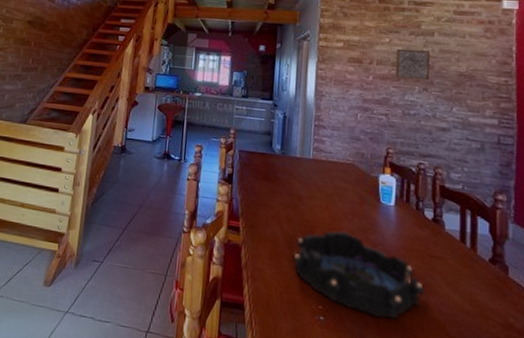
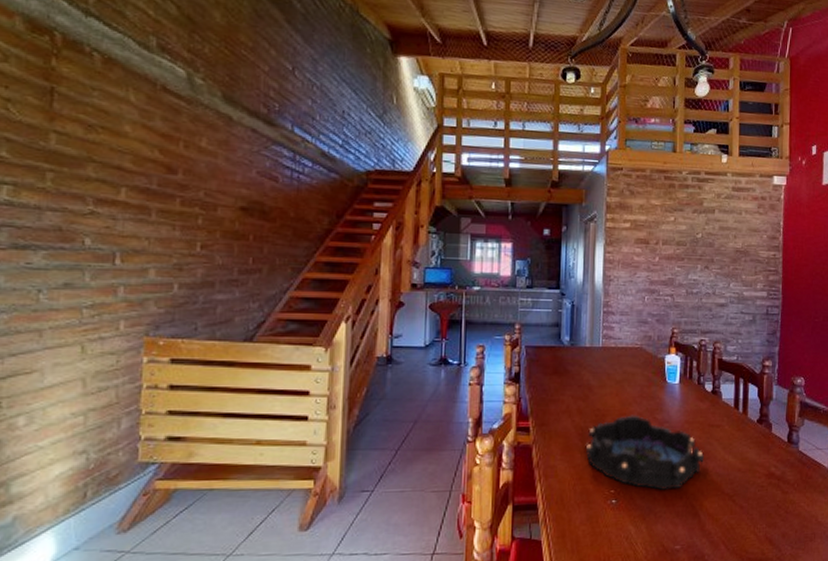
wall art: present [395,48,430,81] -> none [680,227,711,258]

